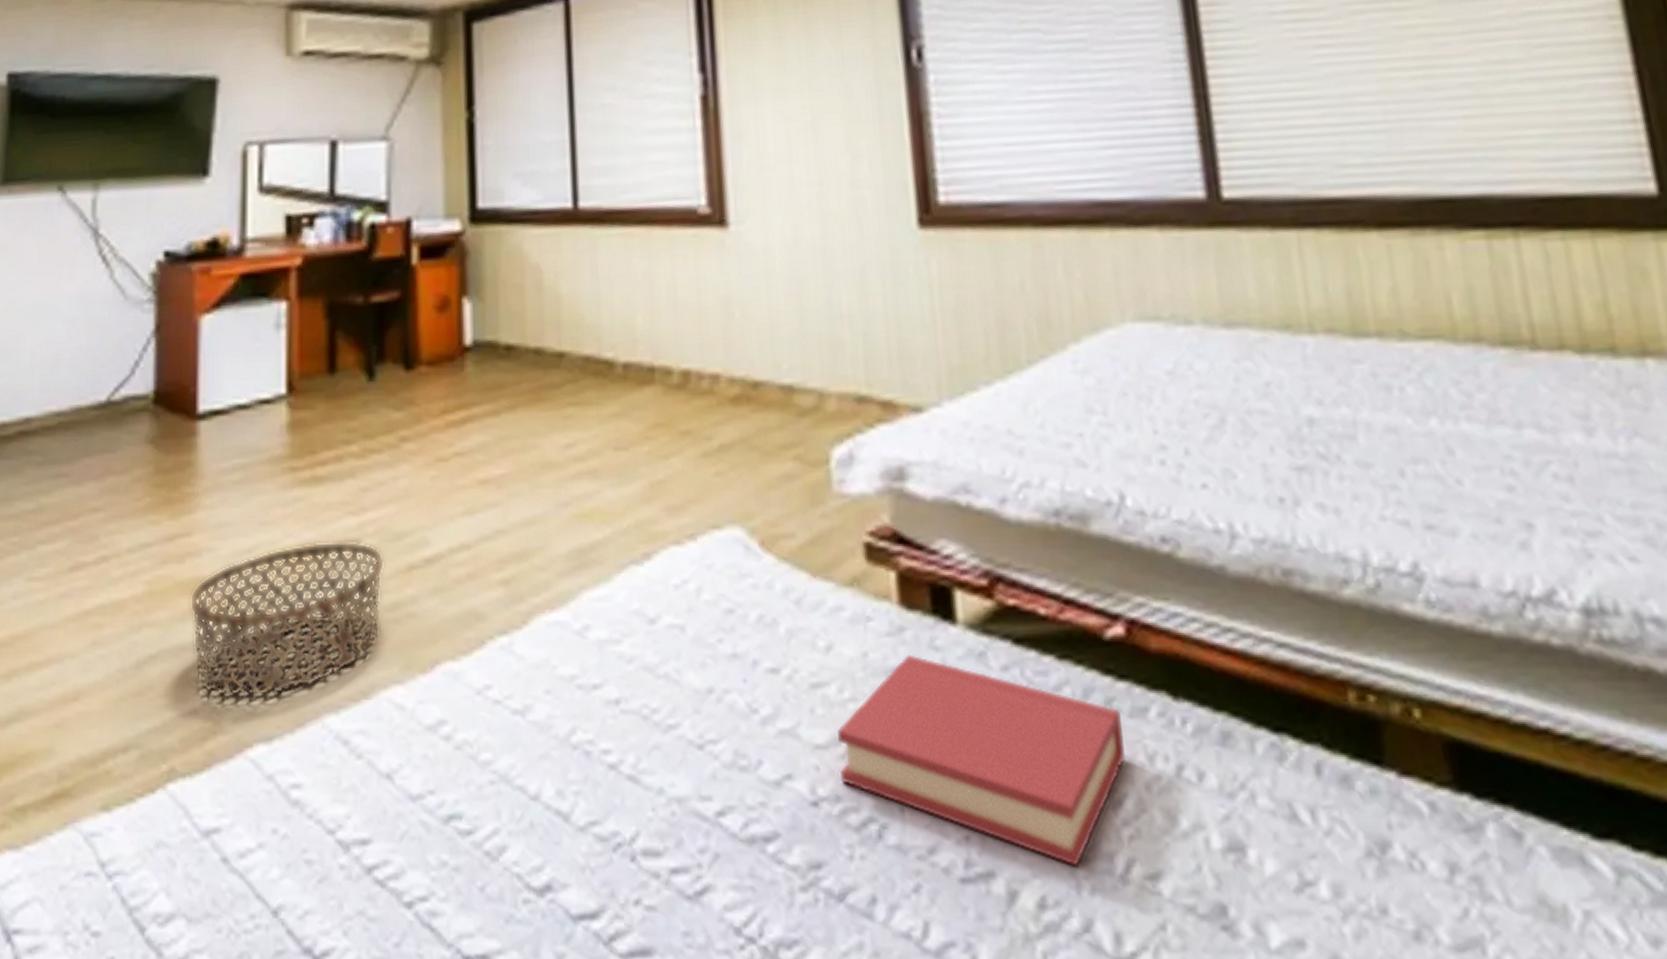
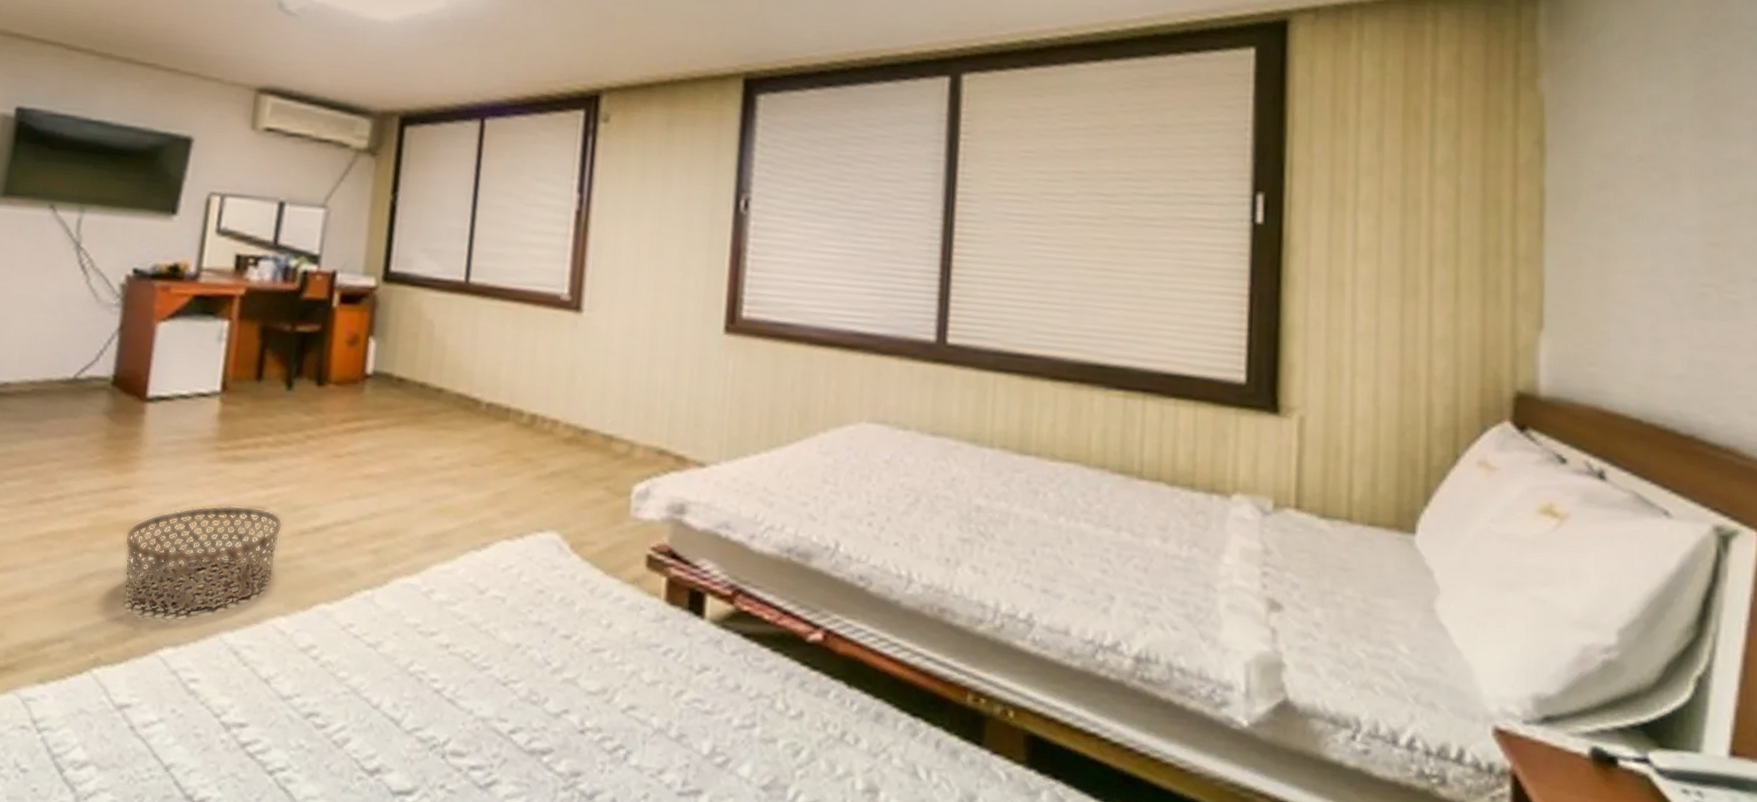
hardback book: present [838,654,1127,867] -> none [604,636,809,792]

